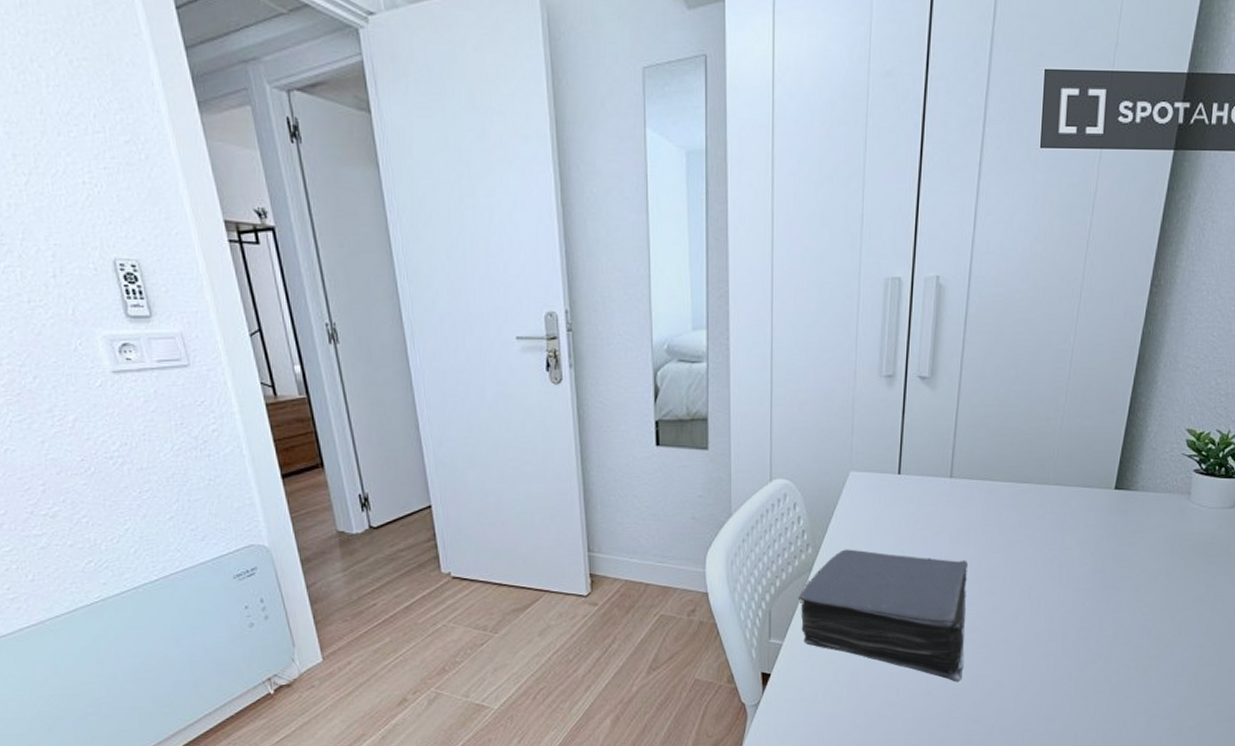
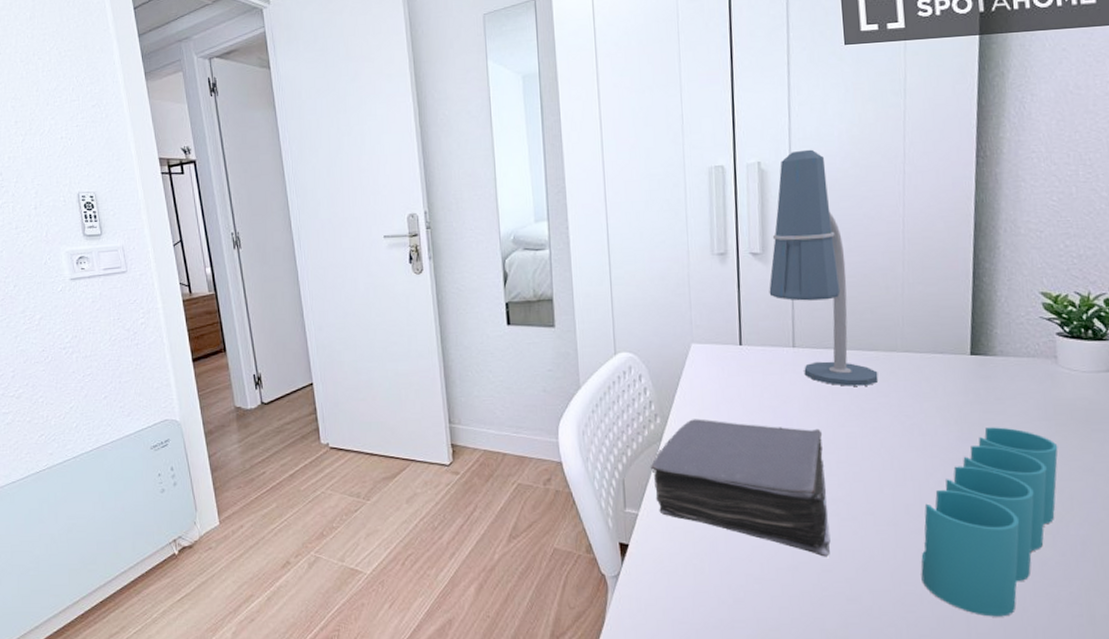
desk lamp: none [933,265,1028,518] -> present [769,149,879,386]
pen holder: none [1041,559,1177,732] -> present [921,427,1058,617]

